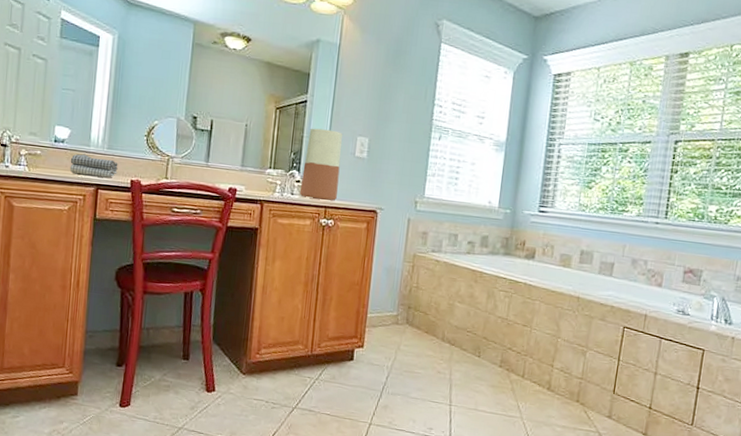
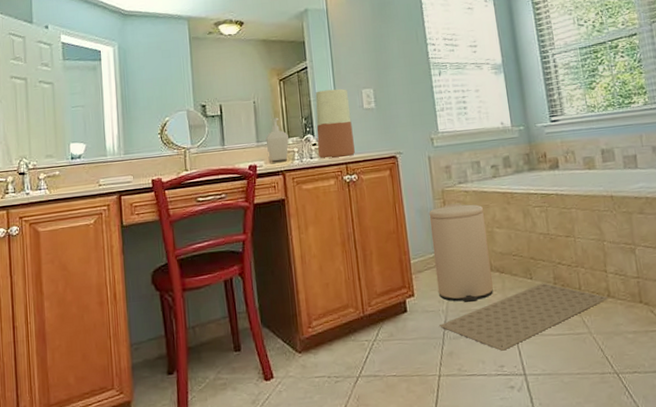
towel: present [69,154,118,178] -> none [89,164,137,187]
soap bottle: none [248,145,275,193] -> present [263,117,290,164]
bath mat: none [381,363,548,416] -> present [439,282,608,351]
pedal bin: none [387,269,451,366] -> present [429,203,493,303]

